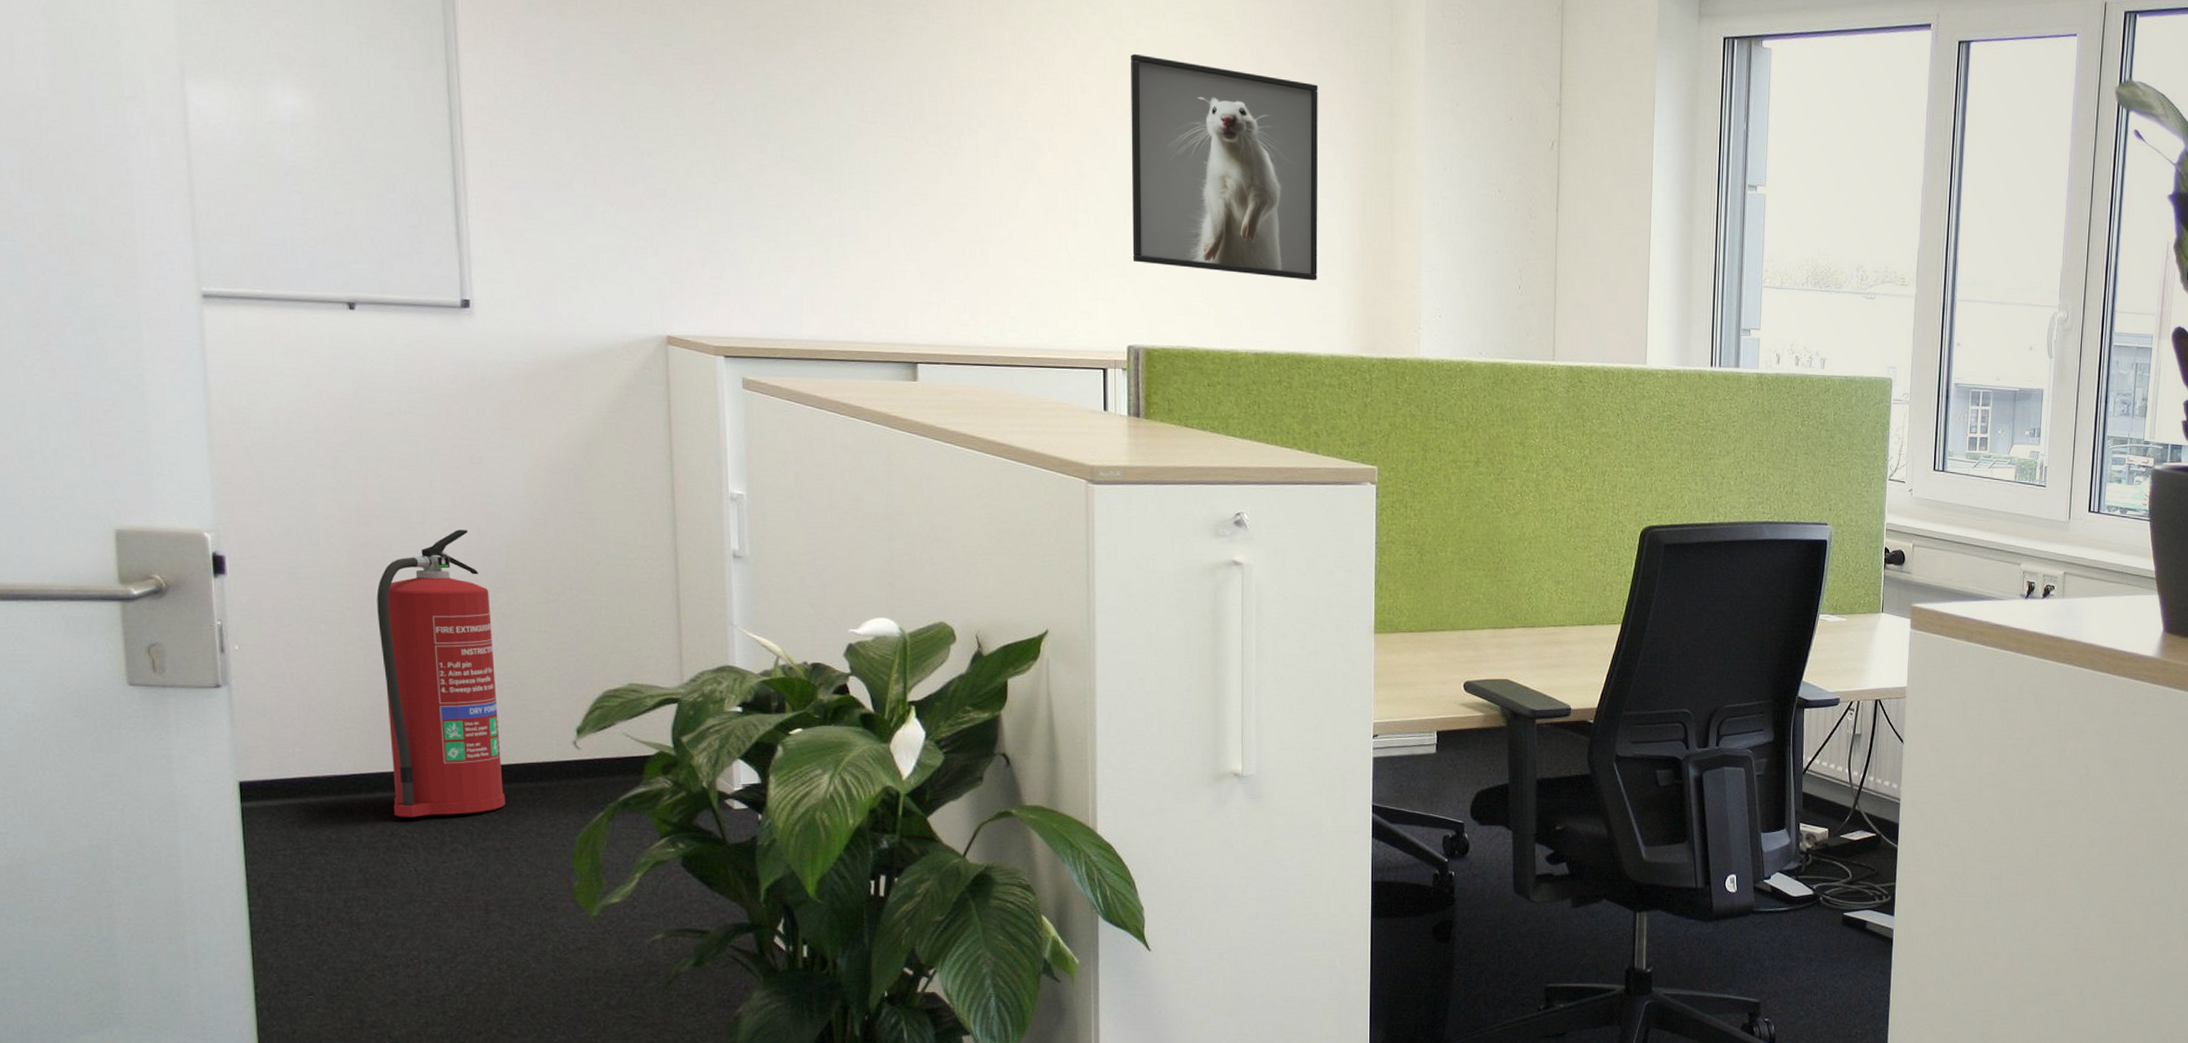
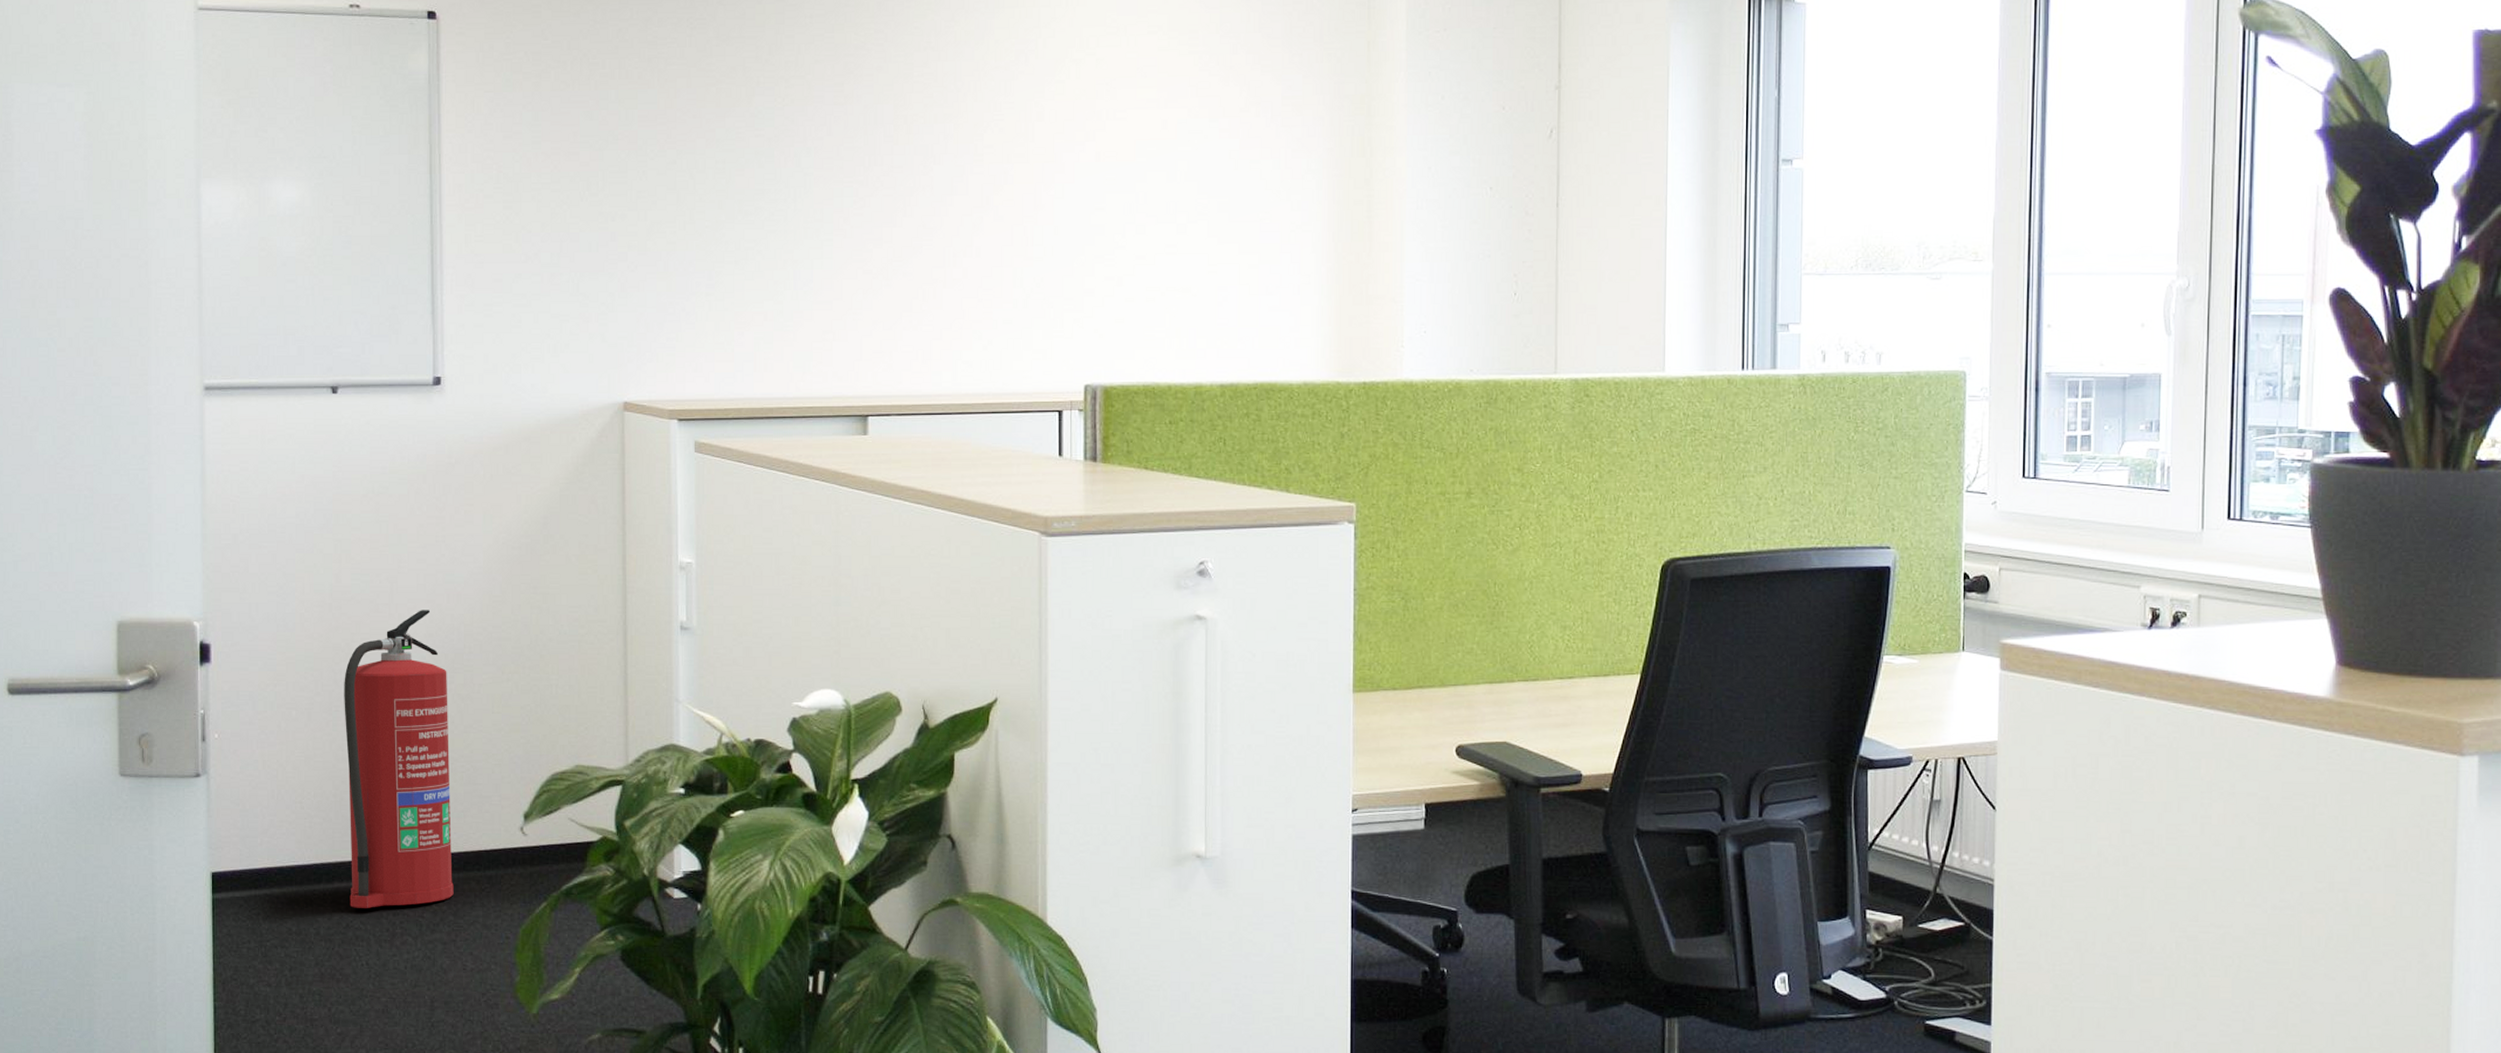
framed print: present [1131,53,1318,281] -> none [1090,74,1289,302]

